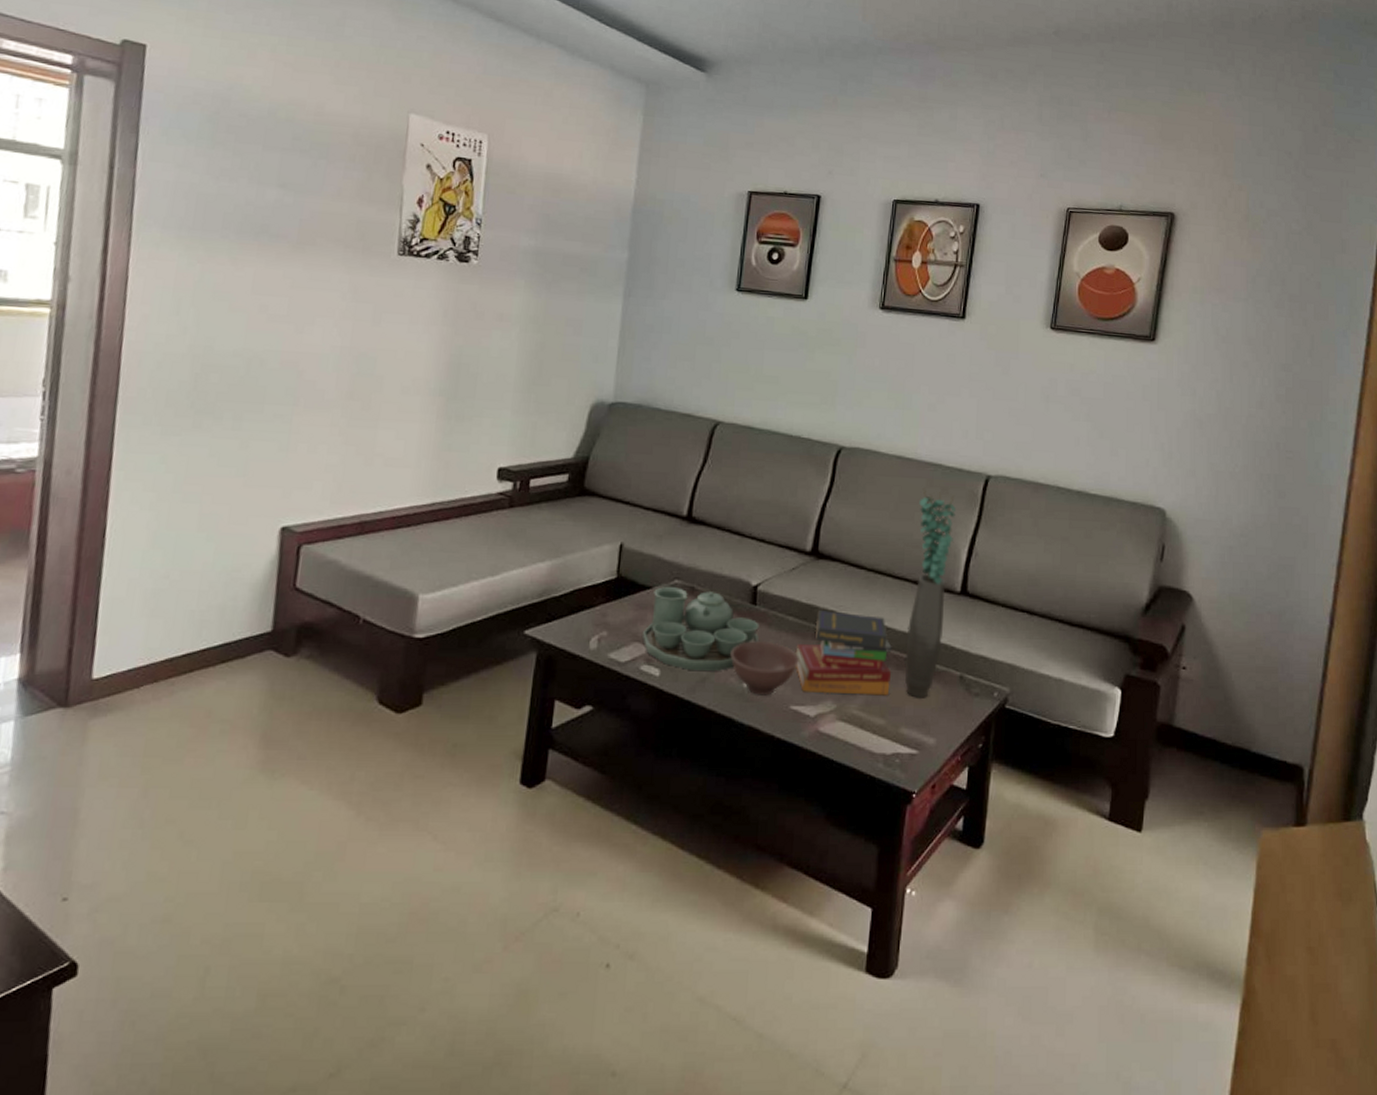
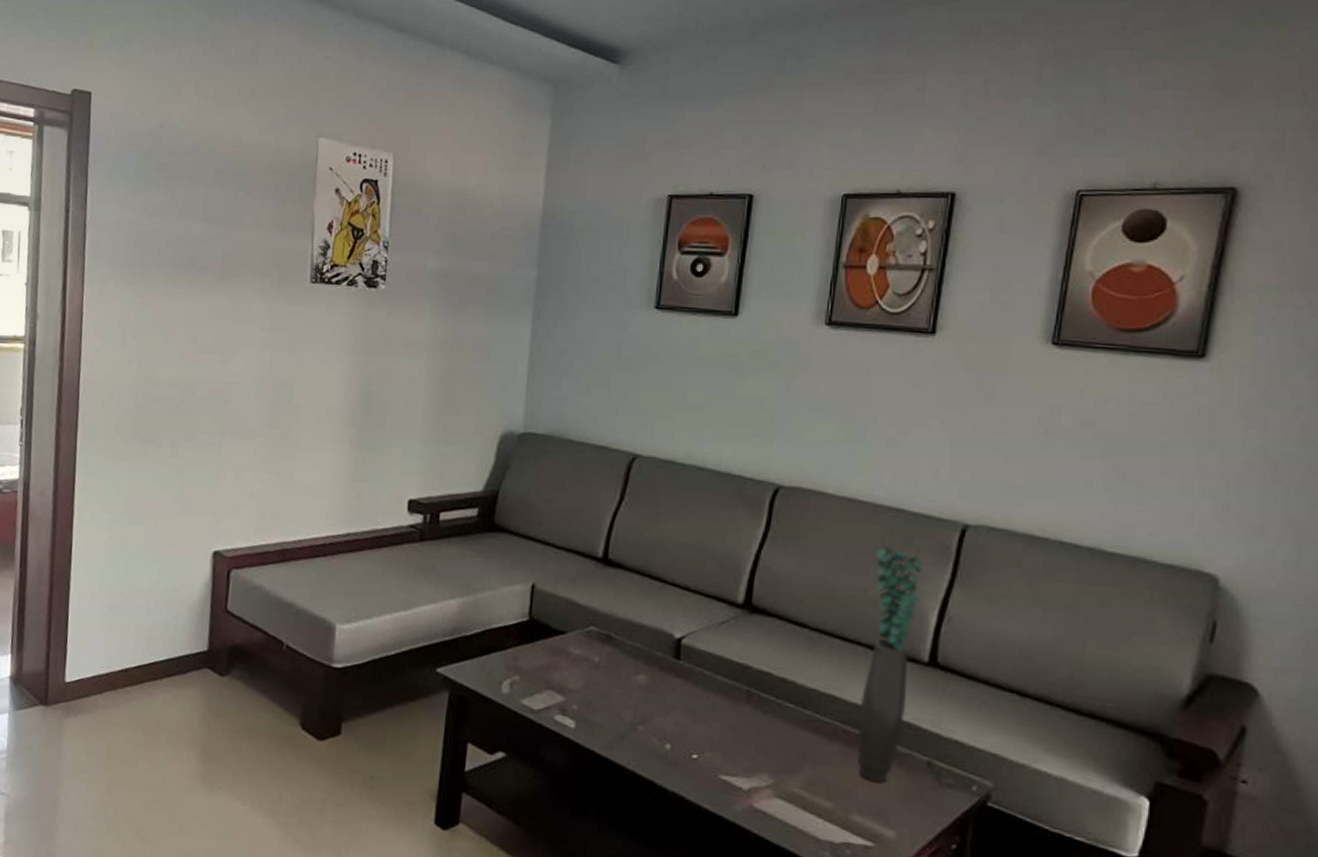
tea set: present [641,587,759,671] -> none [555,633,684,729]
bowl: present [730,640,799,696] -> none [651,699,730,761]
books: present [795,610,892,696] -> none [725,671,841,776]

